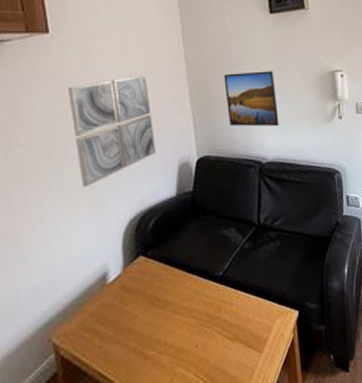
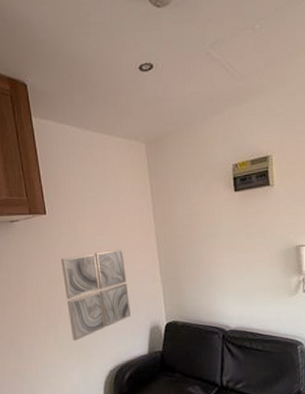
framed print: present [224,71,279,127] -> none [190,246,242,298]

